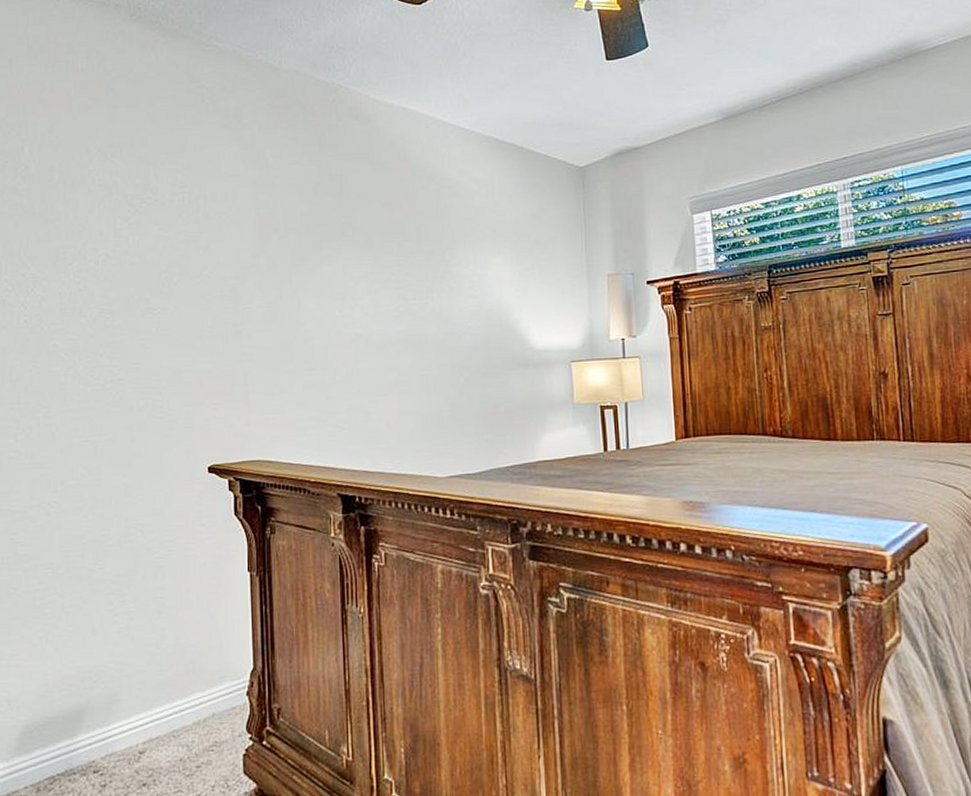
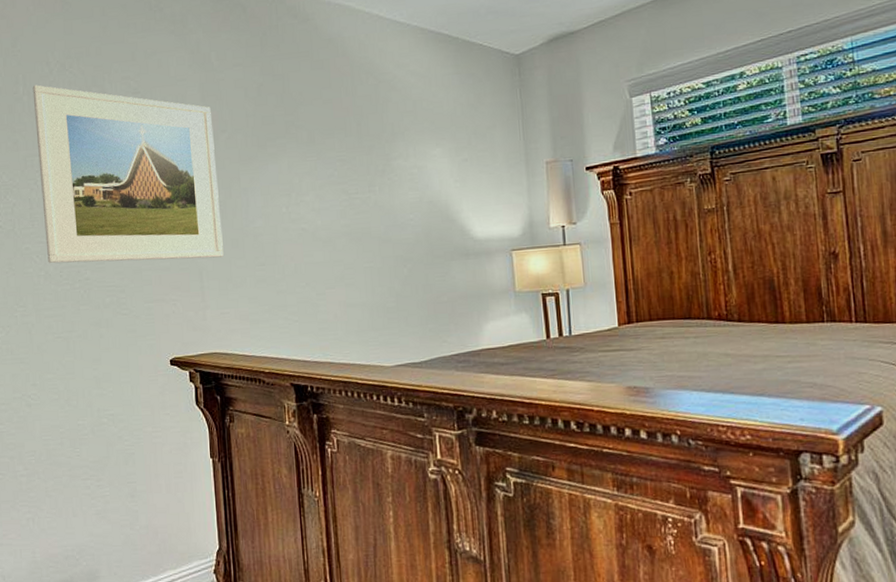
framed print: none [69,173,271,362] -> present [32,85,224,264]

